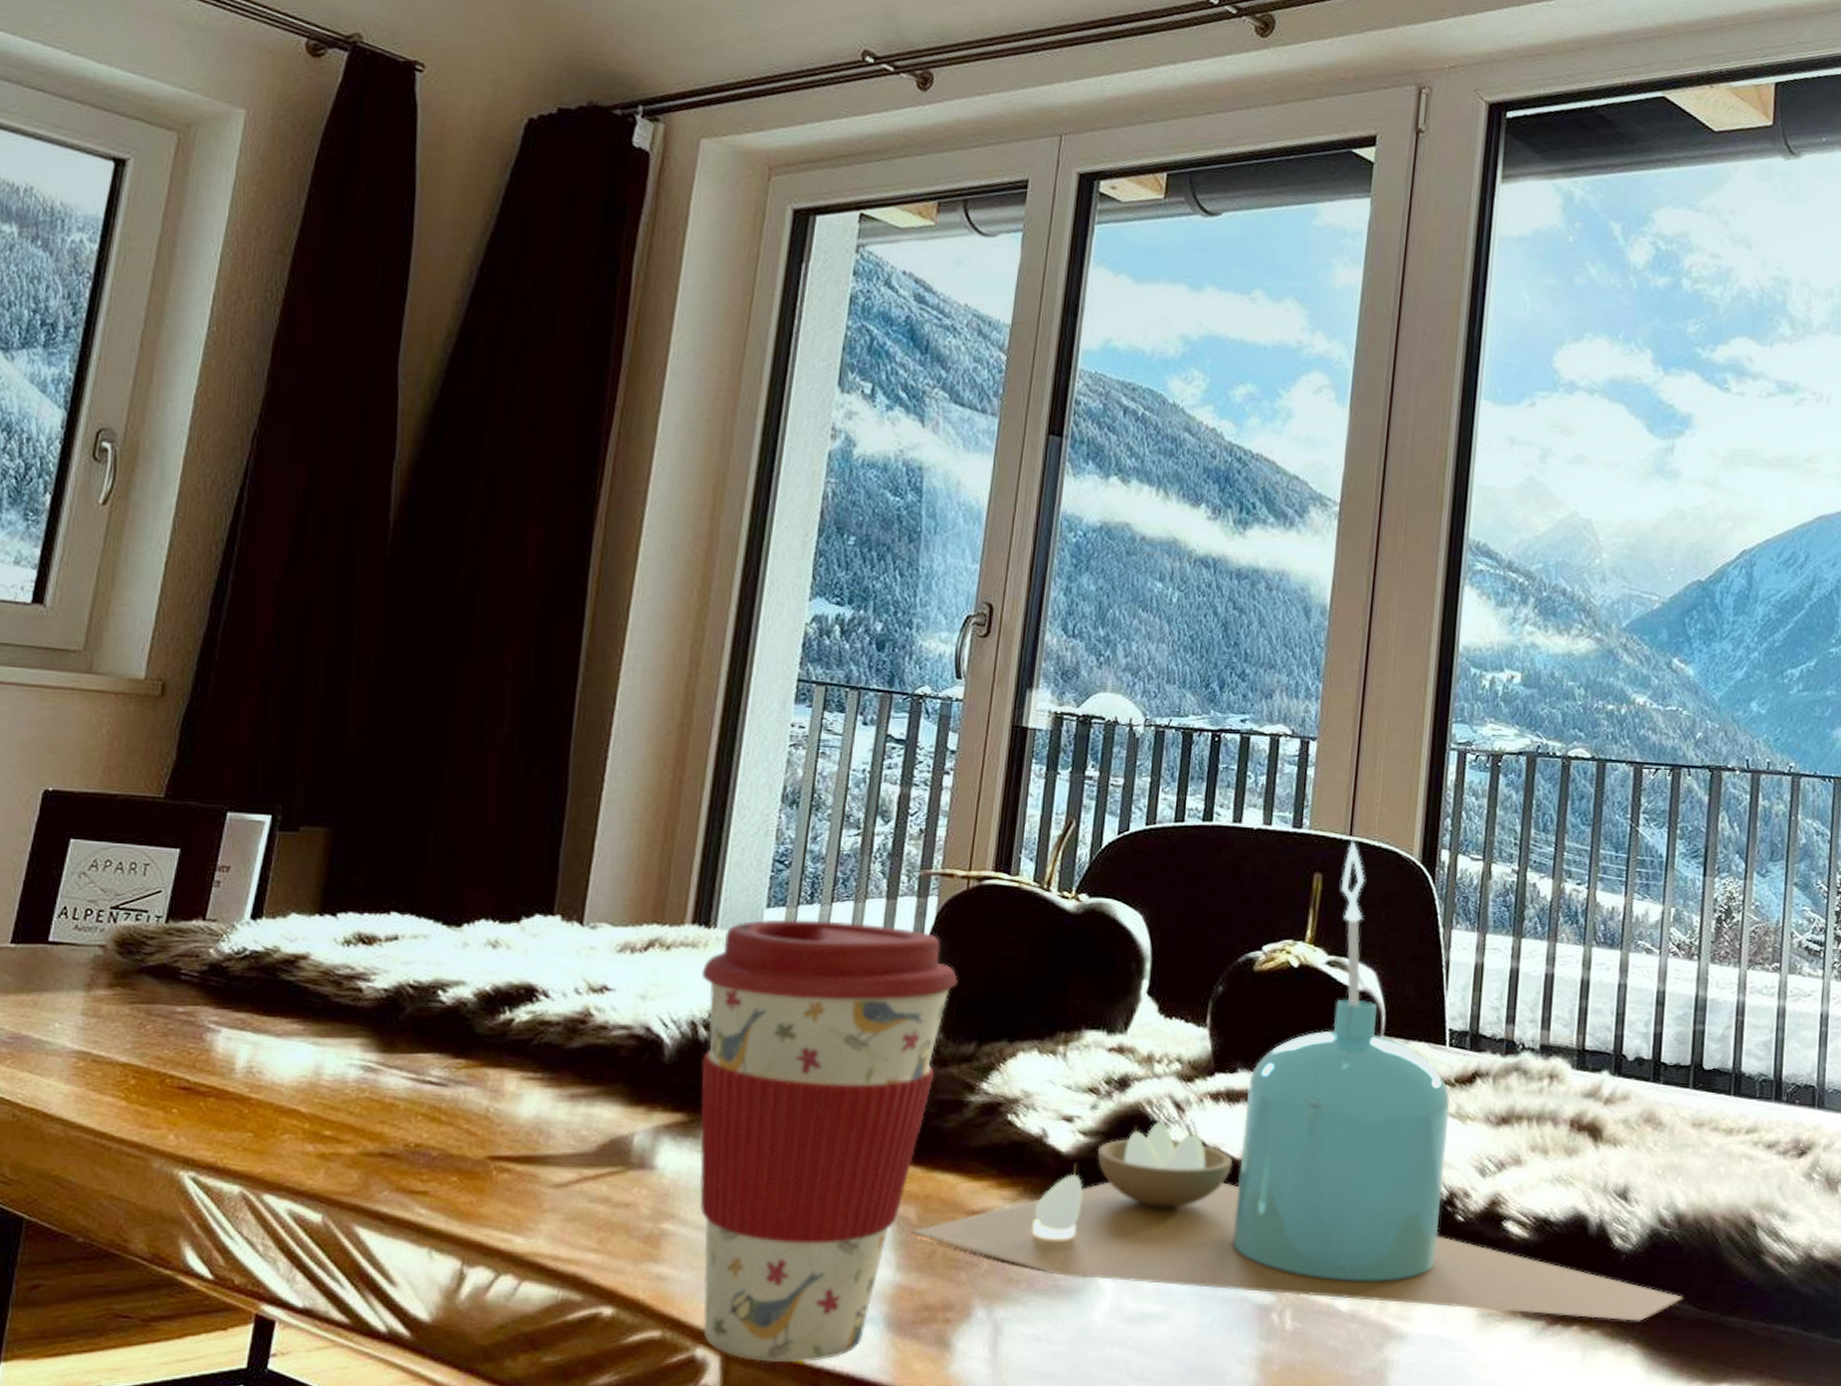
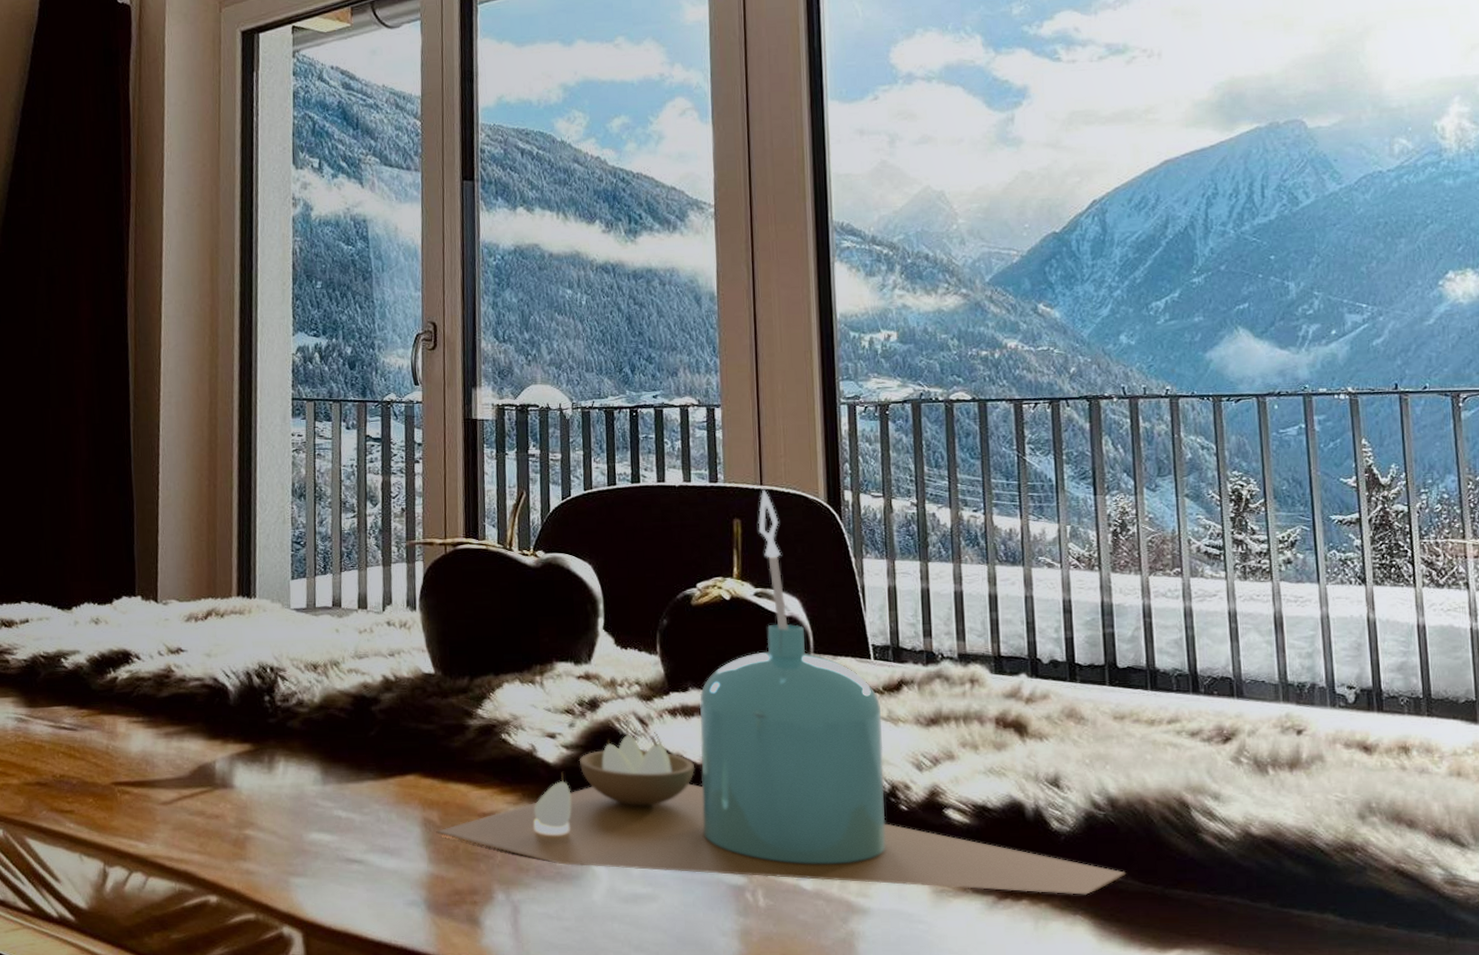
coffee cup: present [699,919,958,1363] -> none [249,586,448,938]

